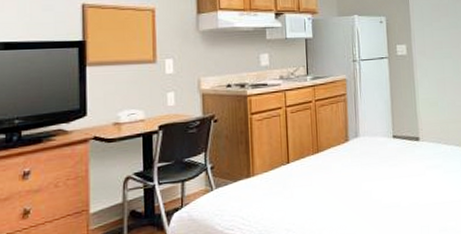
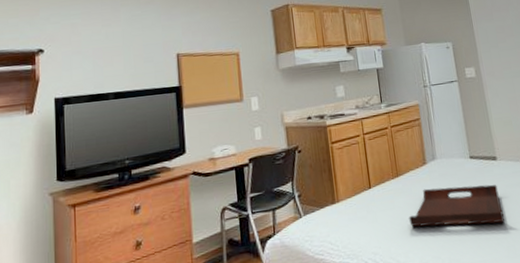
serving tray: none [326,165,421,205] -> present [409,184,505,227]

